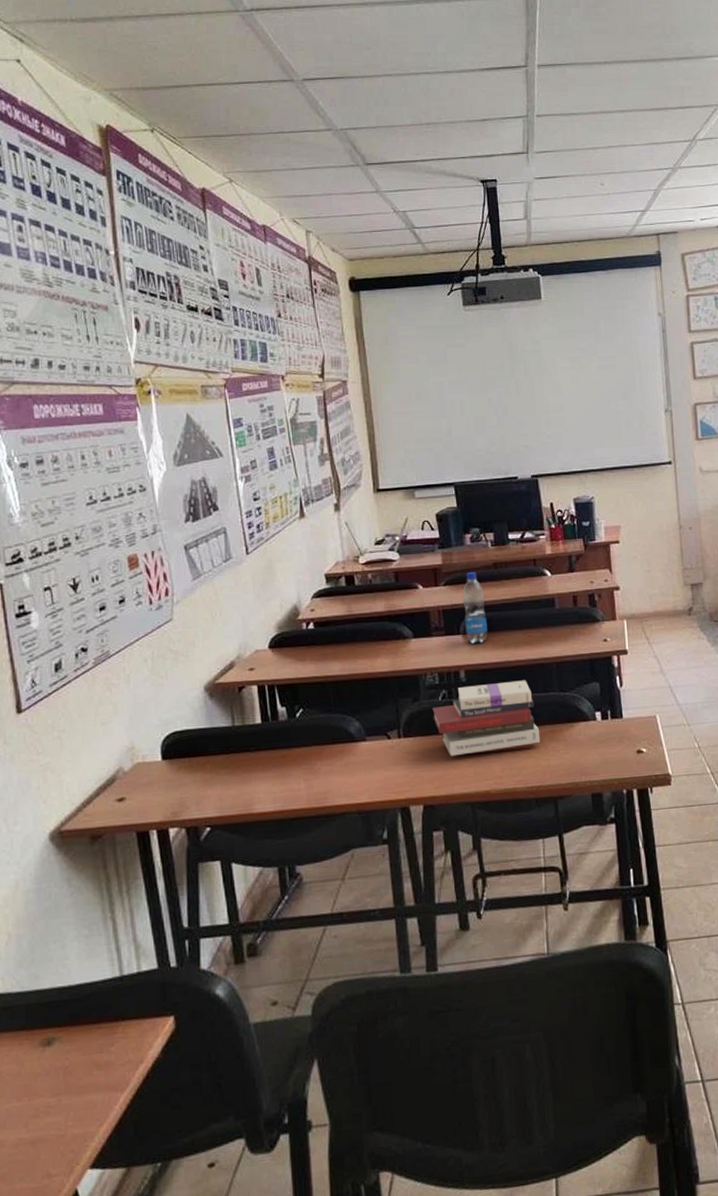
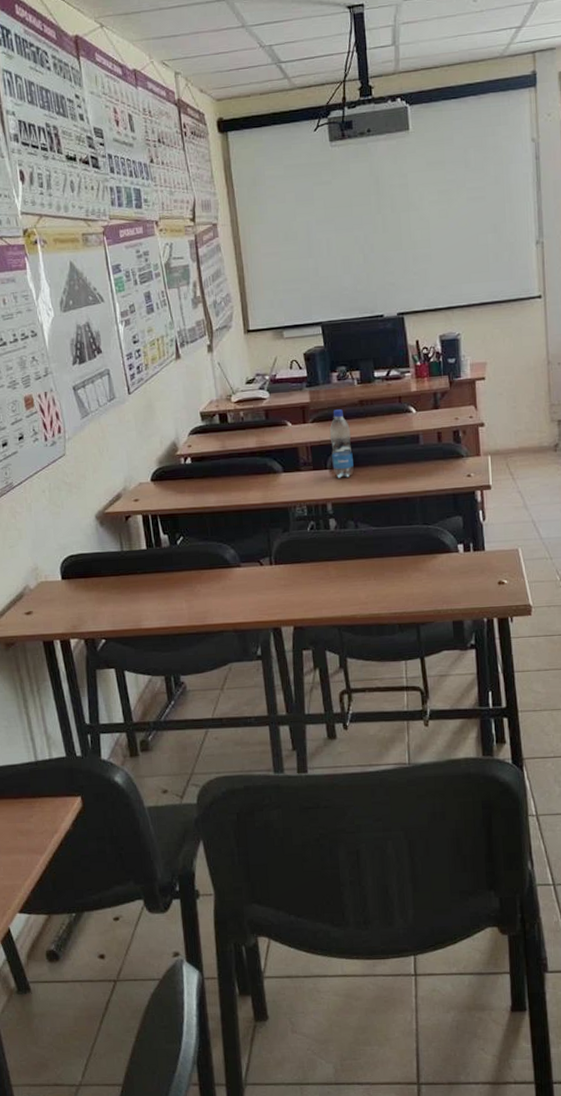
books: present [432,680,541,756] -> none [301,513,404,583]

